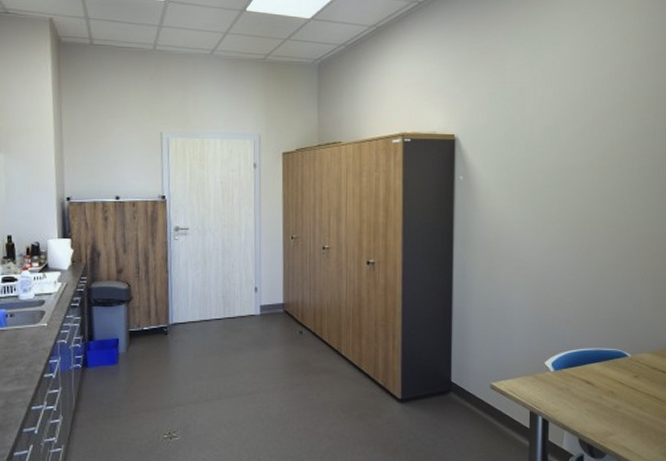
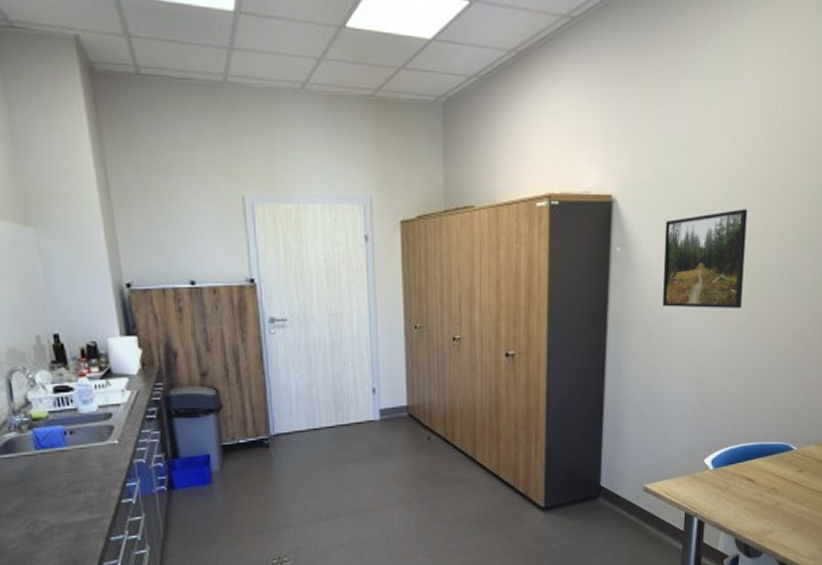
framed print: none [500,147,570,229] -> present [663,209,748,308]

